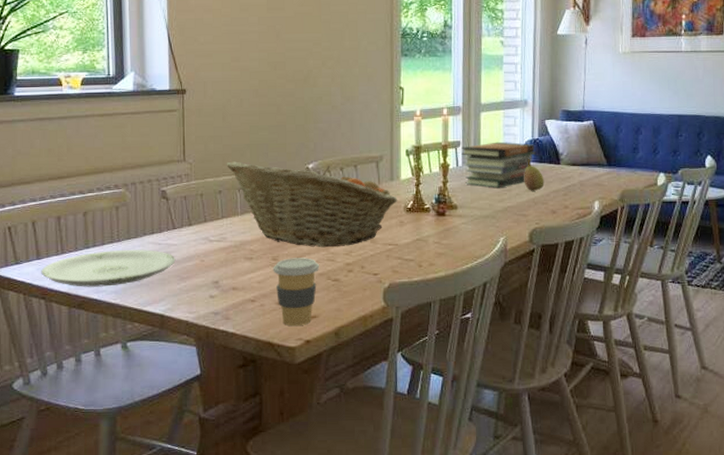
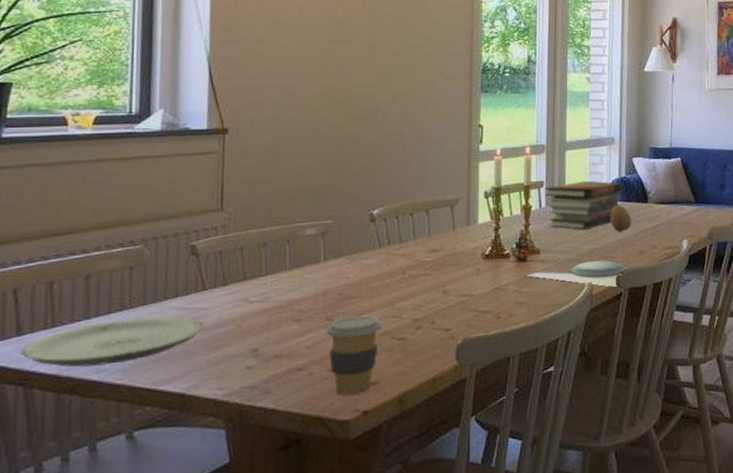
fruit basket: present [226,161,398,248] -> none [273,209,475,303]
plate: none [446,218,541,243] -> present [527,260,629,287]

